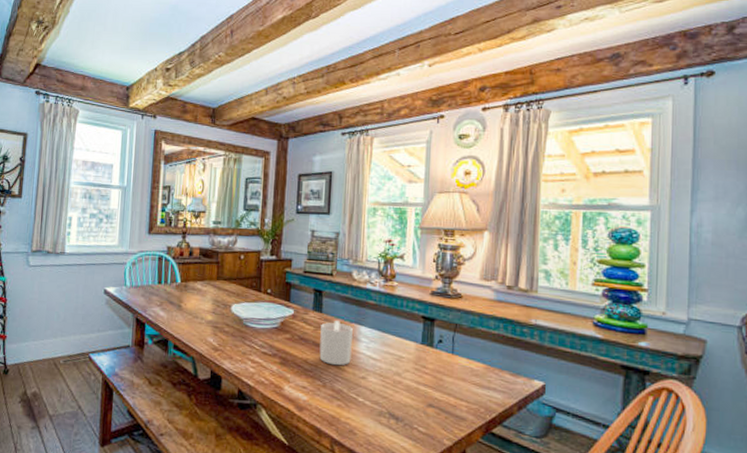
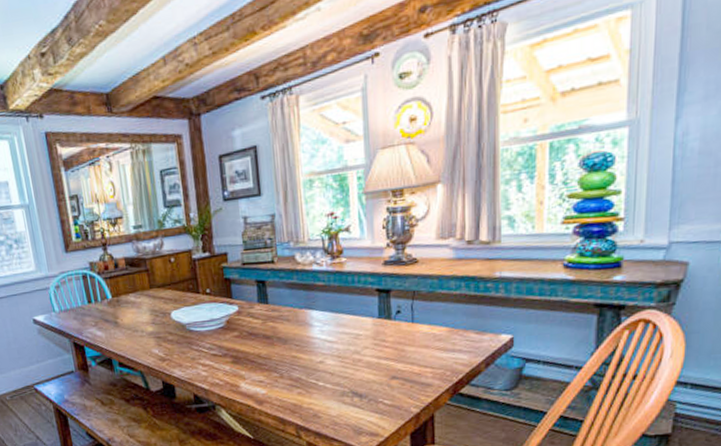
candle: present [319,321,353,366] -> none [269,309,306,355]

